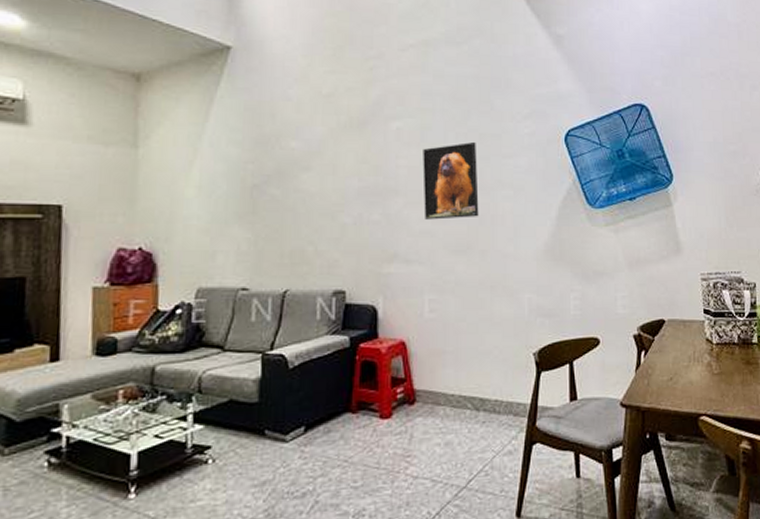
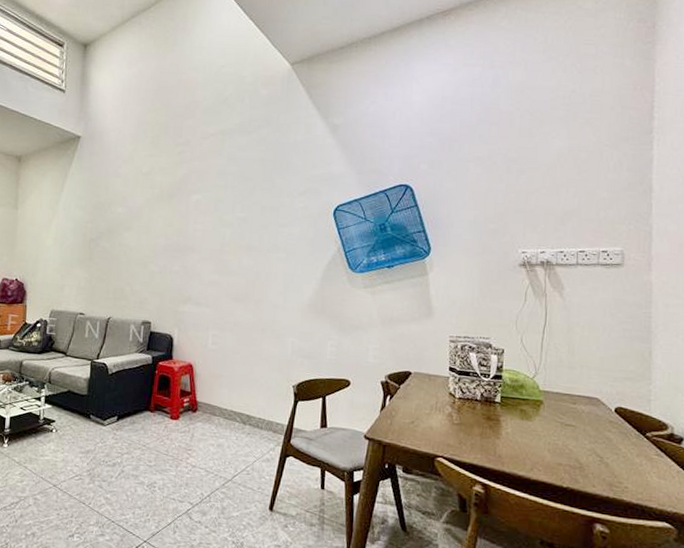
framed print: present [423,141,479,220] -> none [213,212,258,274]

